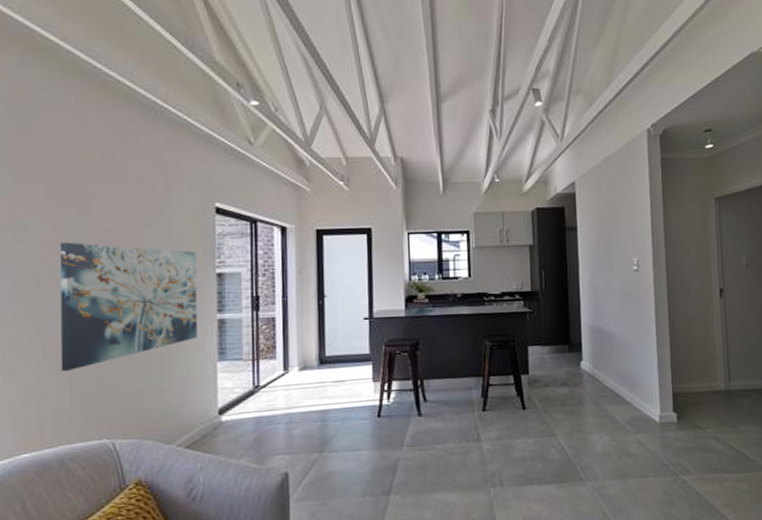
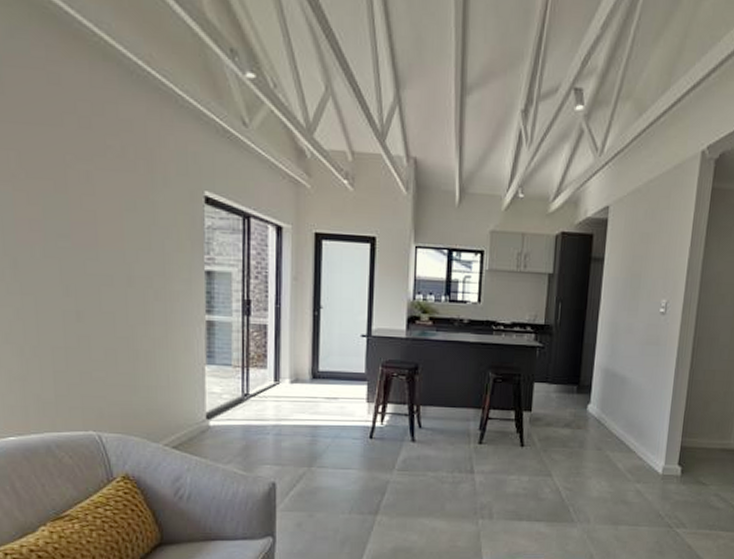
wall art: present [59,242,198,371] -> none [36,219,186,358]

